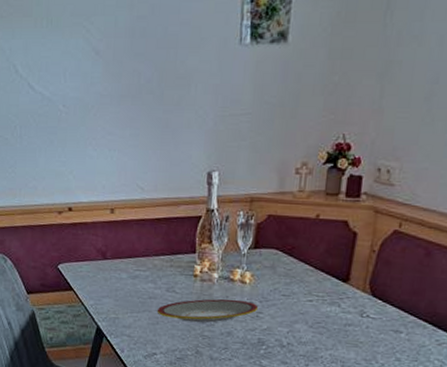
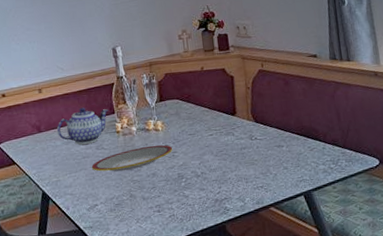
teapot: none [125,239,189,283] -> present [57,107,109,145]

